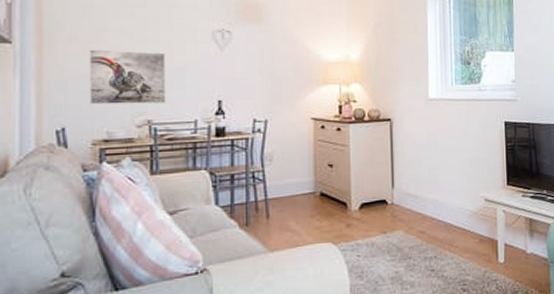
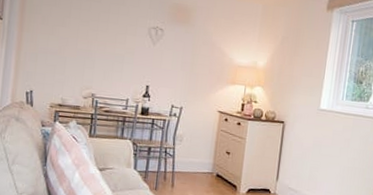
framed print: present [90,49,167,105] -> none [52,31,111,82]

